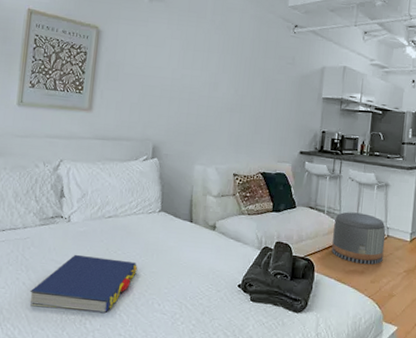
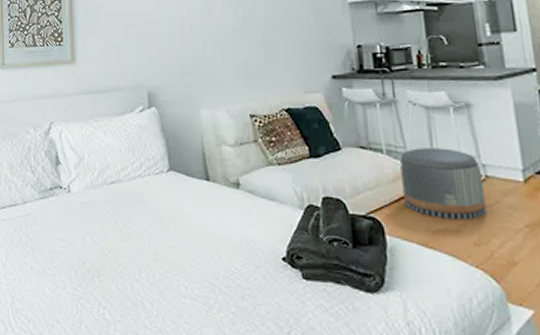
book: present [29,254,137,313] -> none [39,230,153,300]

